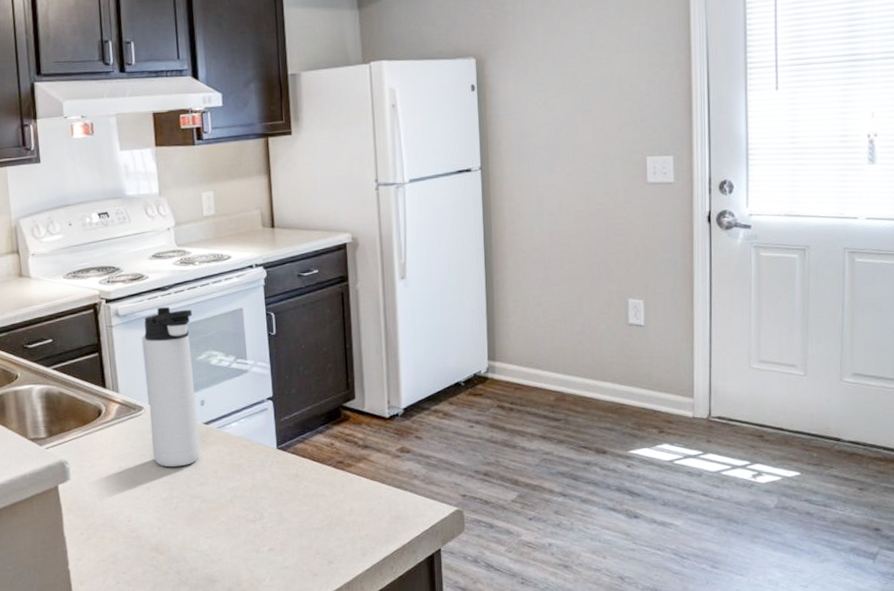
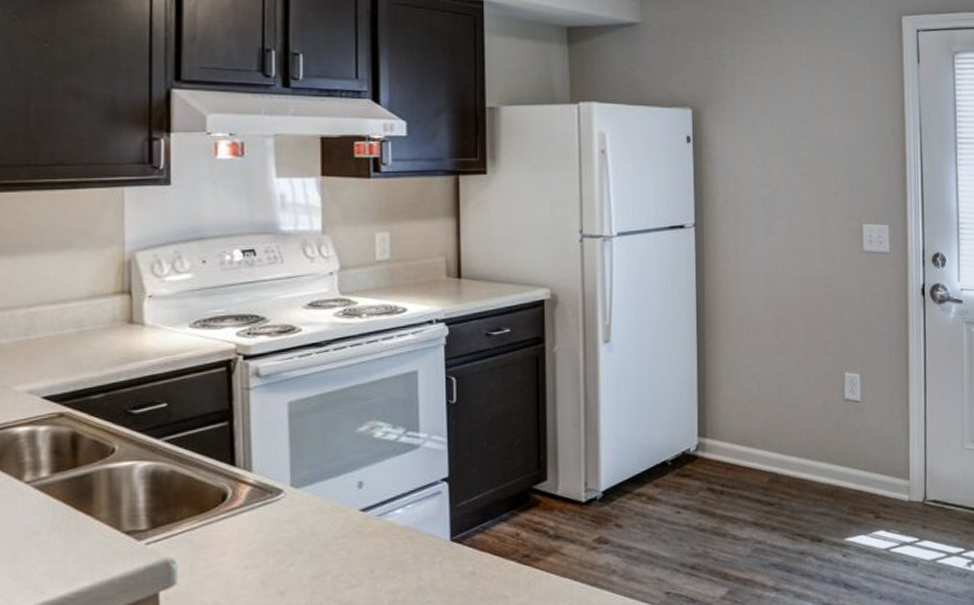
thermos bottle: present [144,307,201,467] -> none [291,367,355,566]

